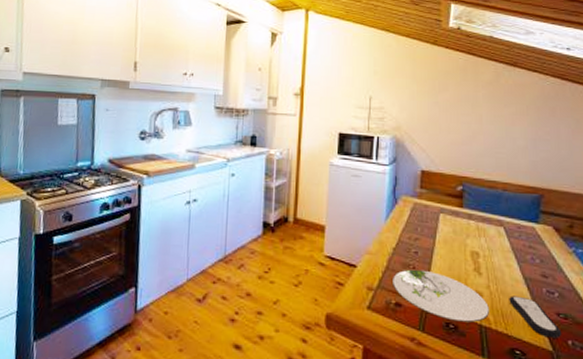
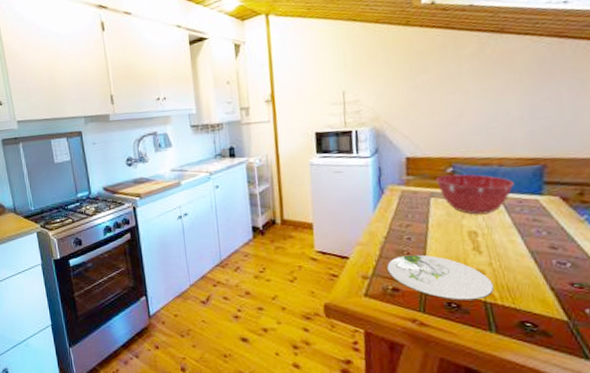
mixing bowl: none [446,193,515,236] -> present [435,174,515,215]
remote control: present [509,295,562,338] -> none [514,270,578,308]

